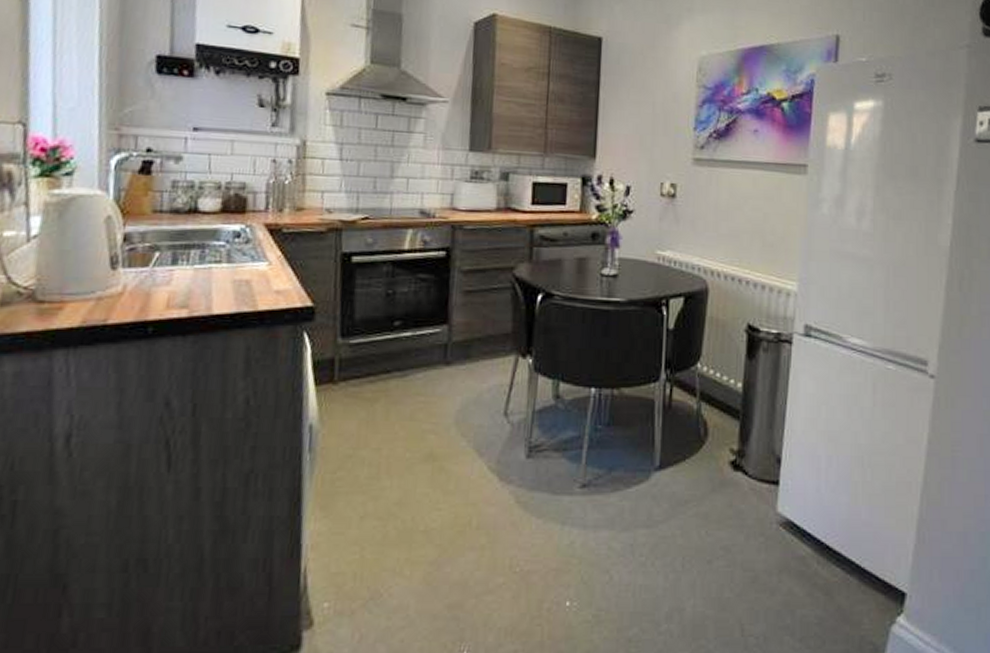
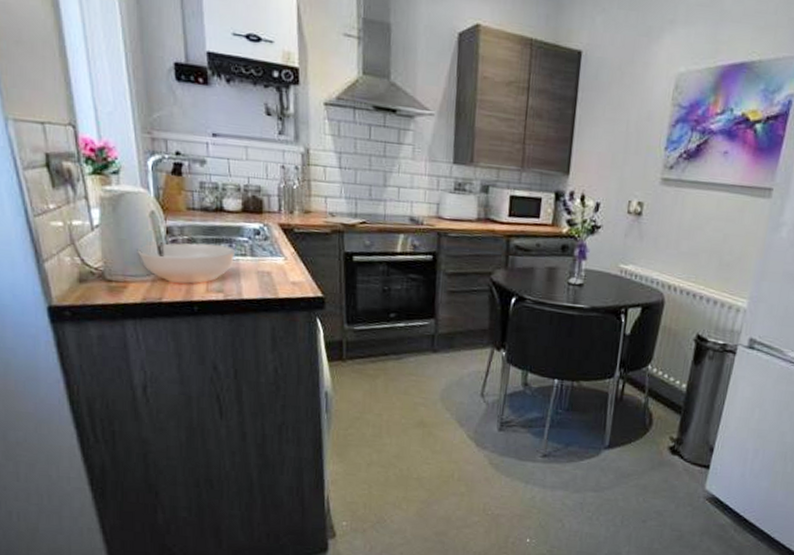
bowl: none [82,250,208,300] -> present [137,243,235,284]

